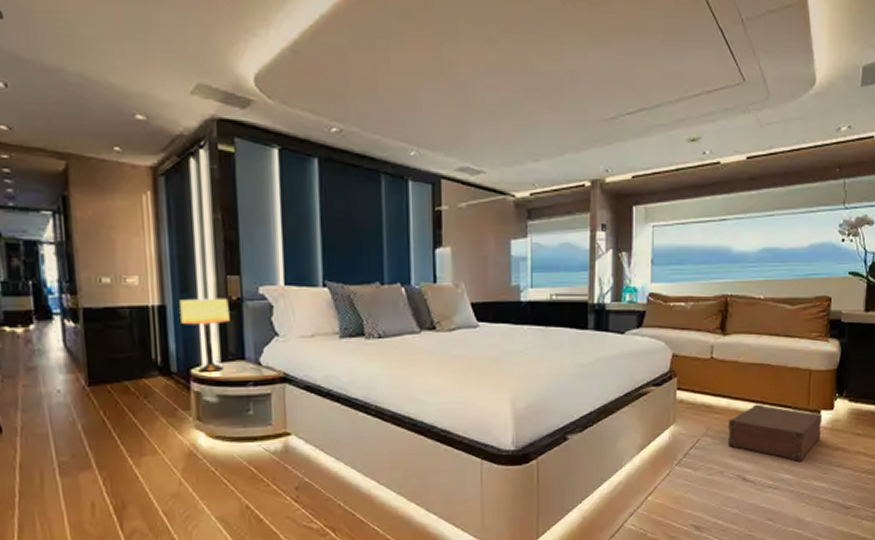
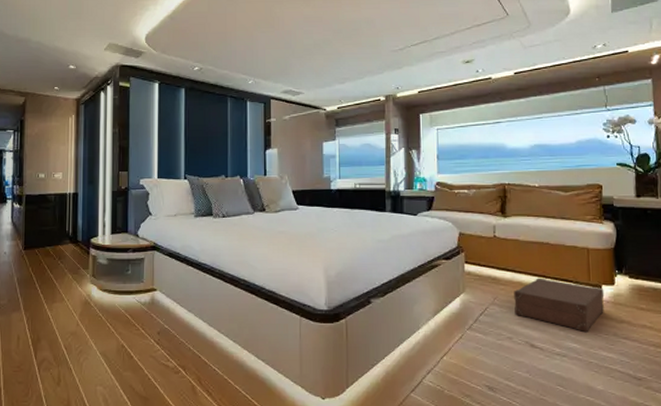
table lamp: present [179,298,230,374] -> none [87,187,119,242]

